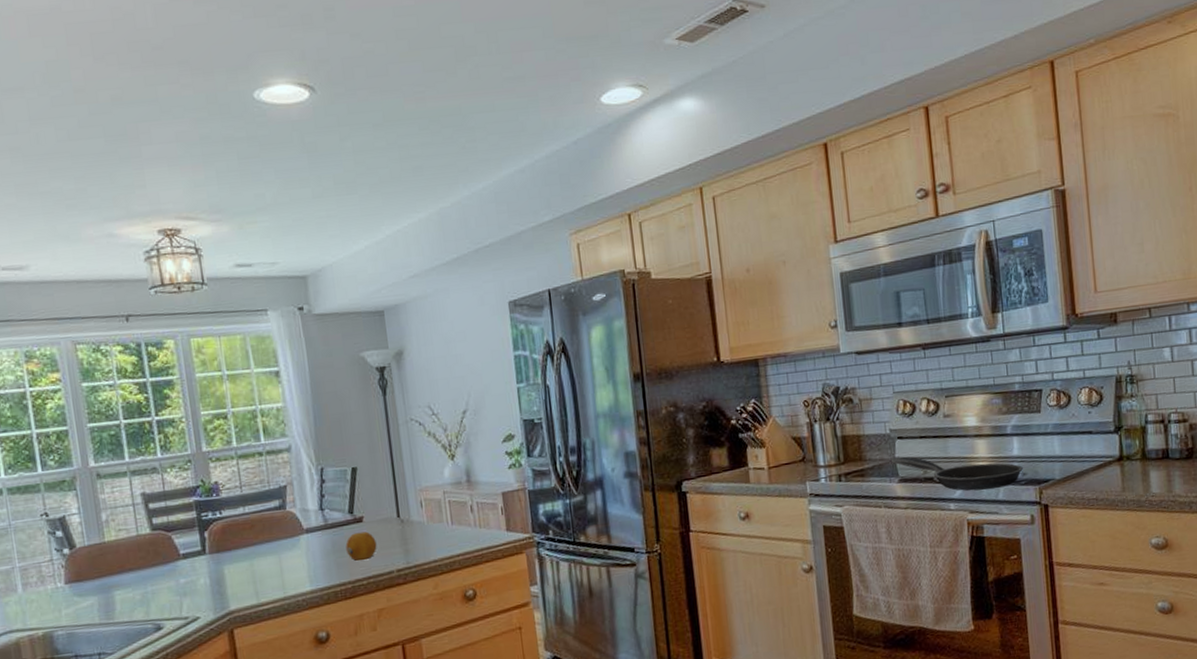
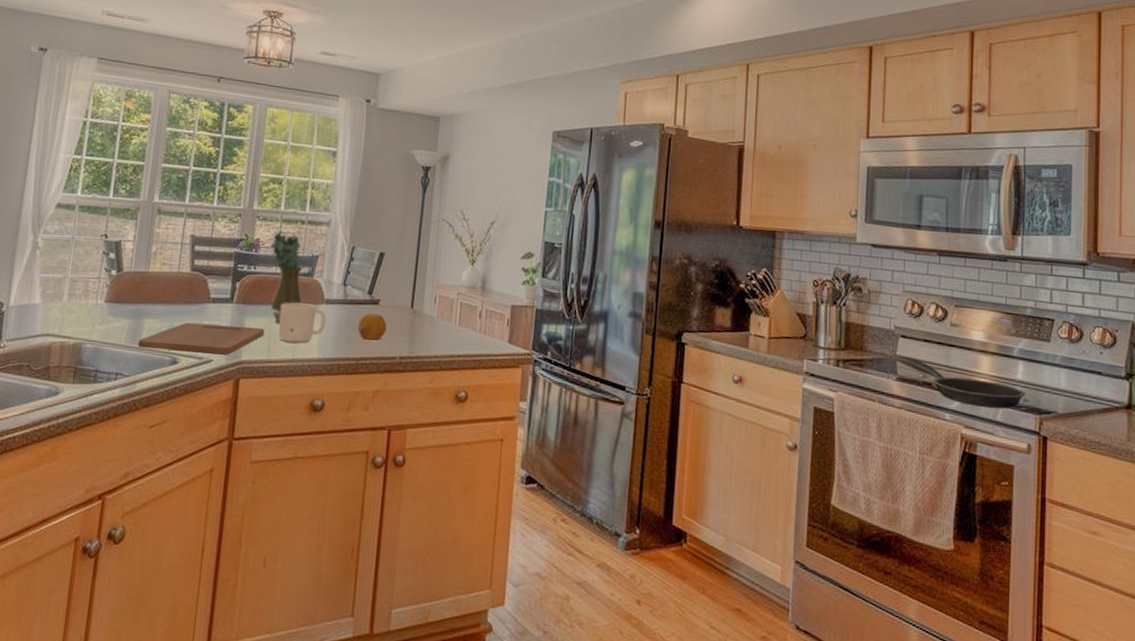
cutting board: none [113,572,249,622] -> present [137,322,265,355]
vase: none [231,466,282,564] -> present [270,228,303,322]
mug: none [258,536,312,582] -> present [278,302,326,343]

